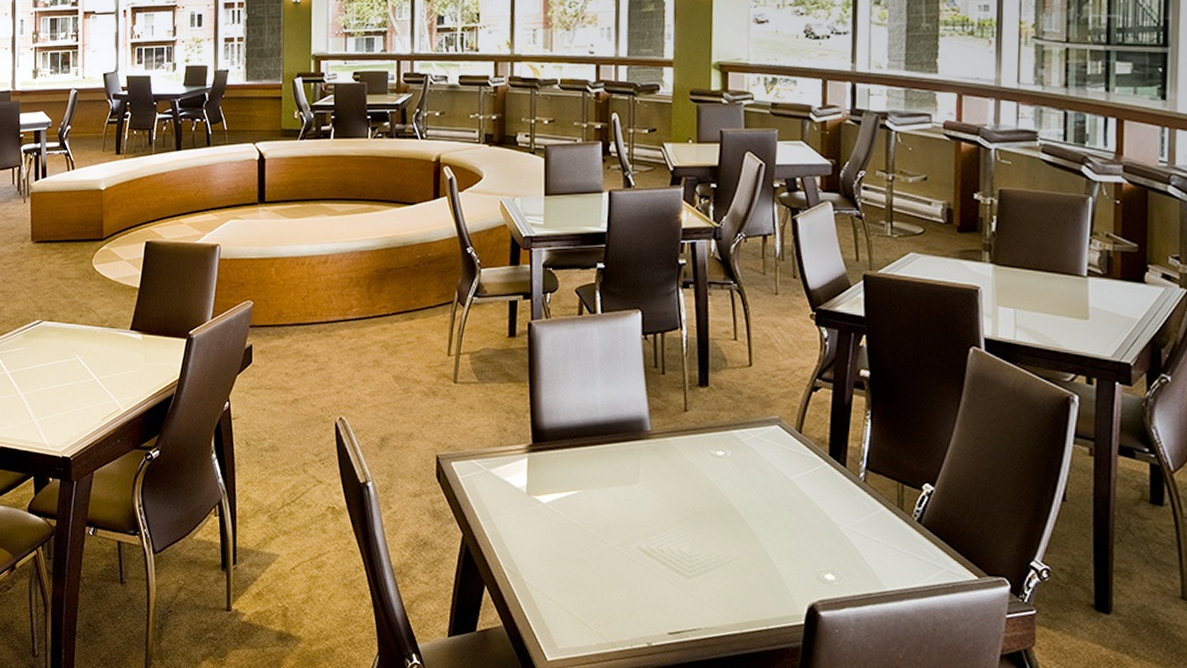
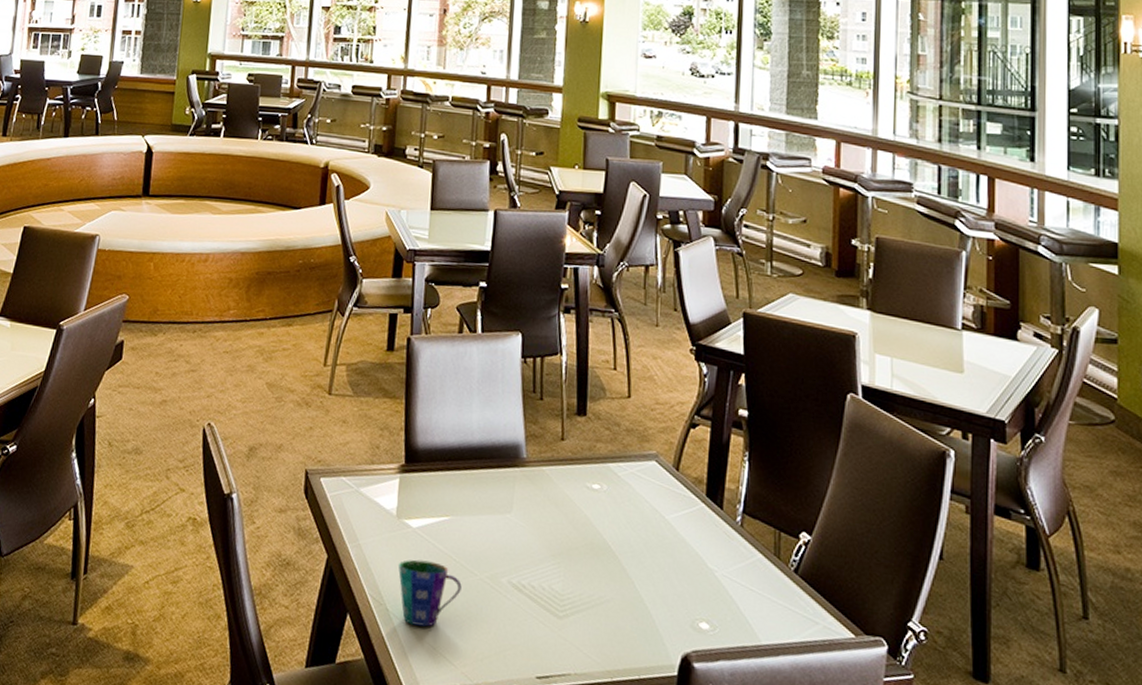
cup: none [530,532,593,594] -> present [398,559,462,627]

